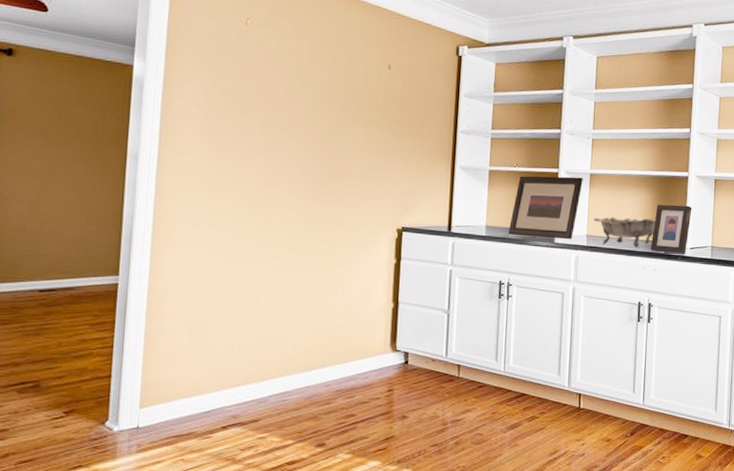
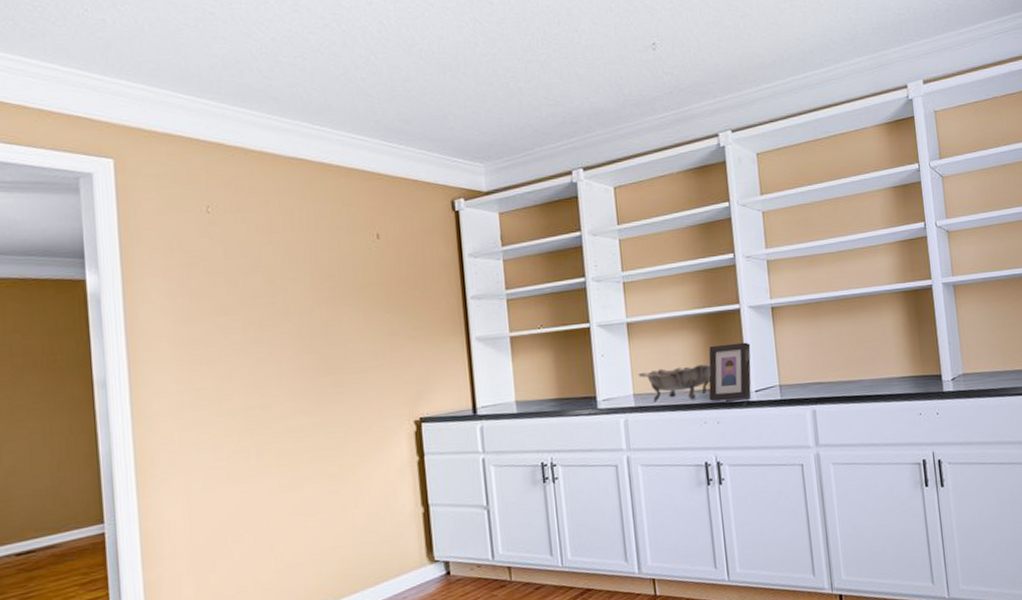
picture frame: present [508,176,583,240] -> none [542,329,620,408]

